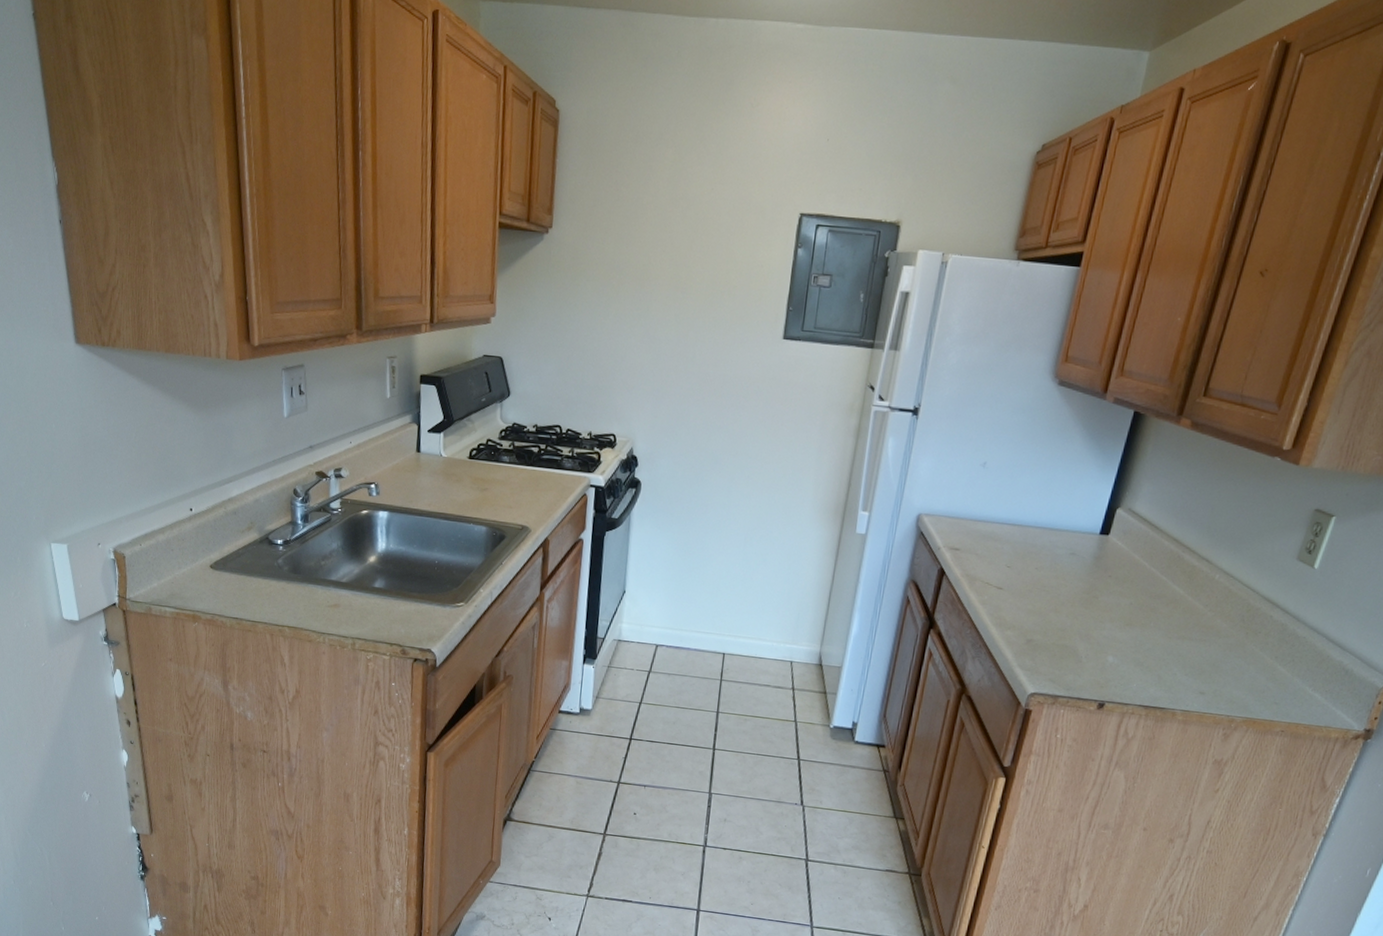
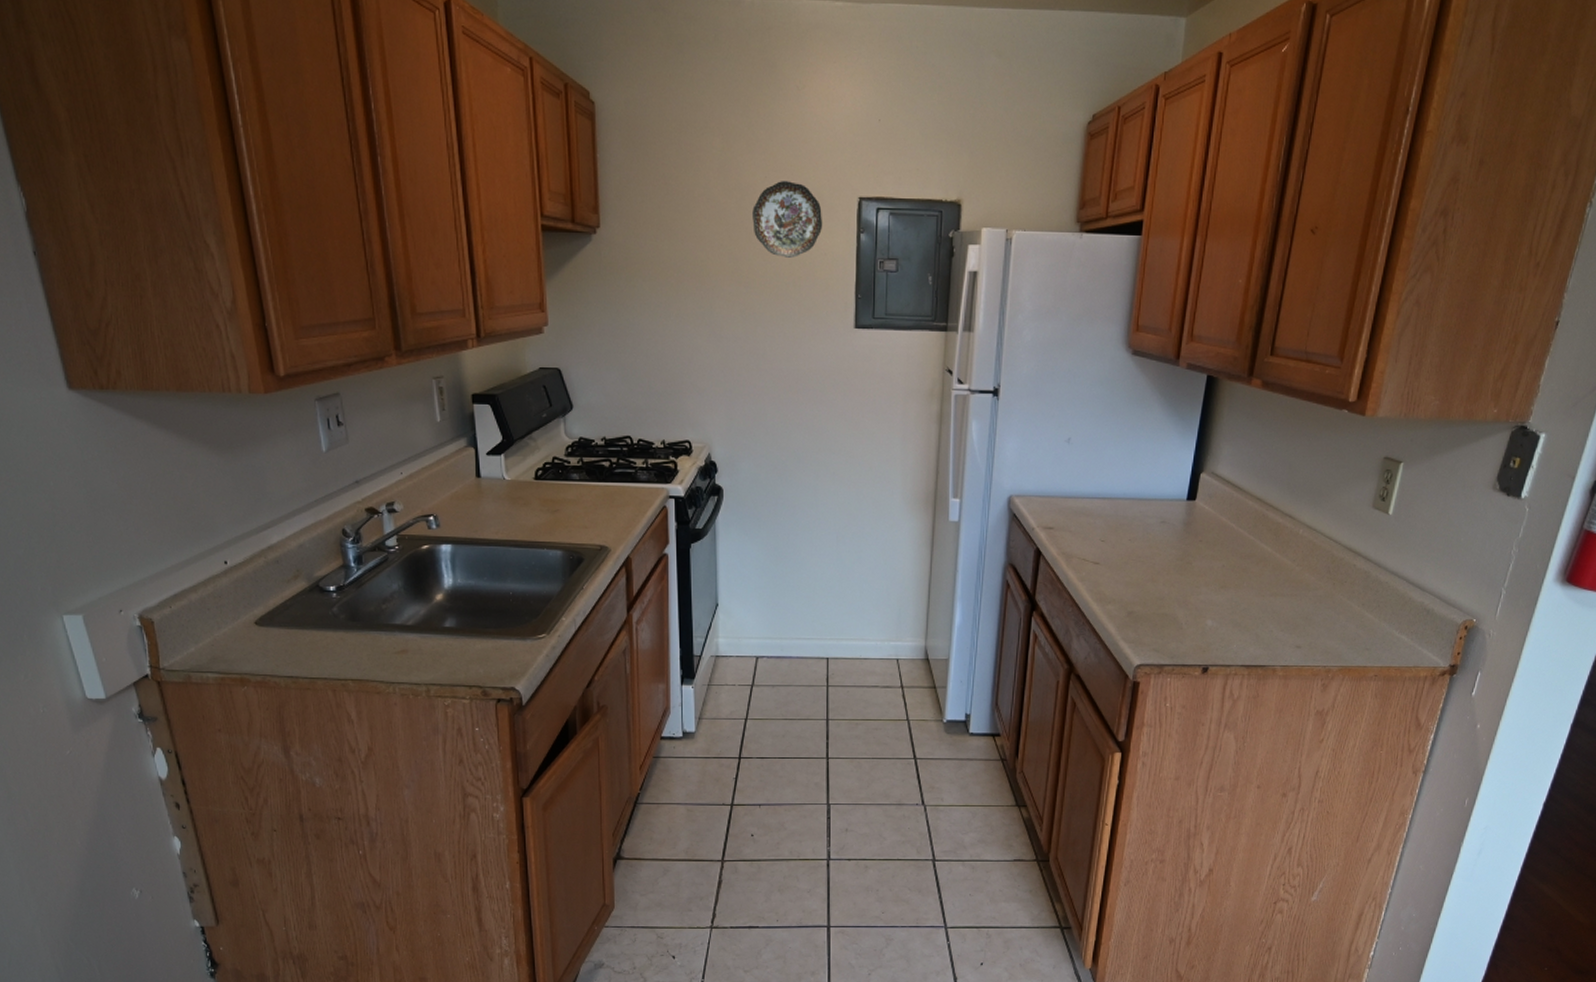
decorative plate: none [695,193,763,268] -> present [752,181,823,258]

